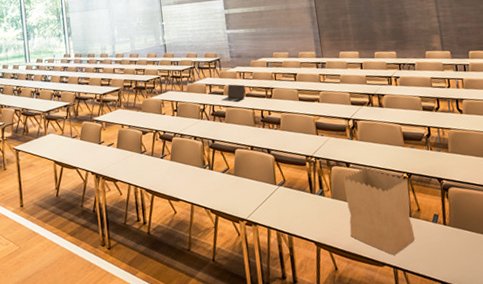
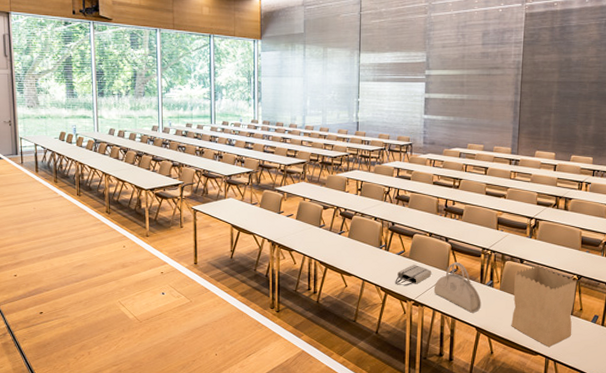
laptop: present [221,84,245,103] -> none [407,170,433,189]
tote bag: none [224,181,260,206] -> present [395,265,432,285]
handbag: none [264,173,316,227] -> present [433,261,482,313]

